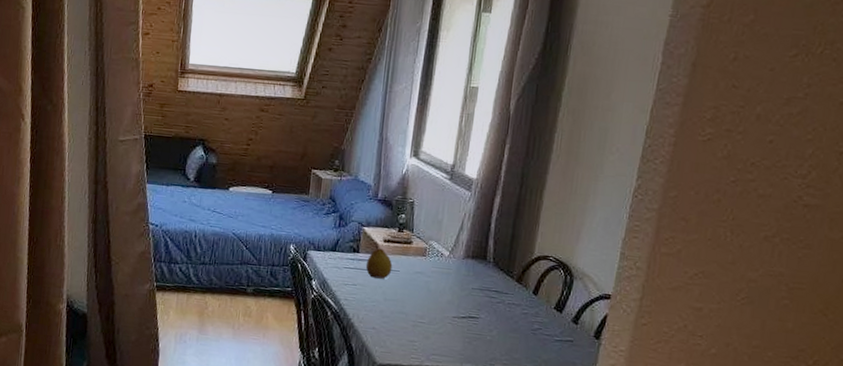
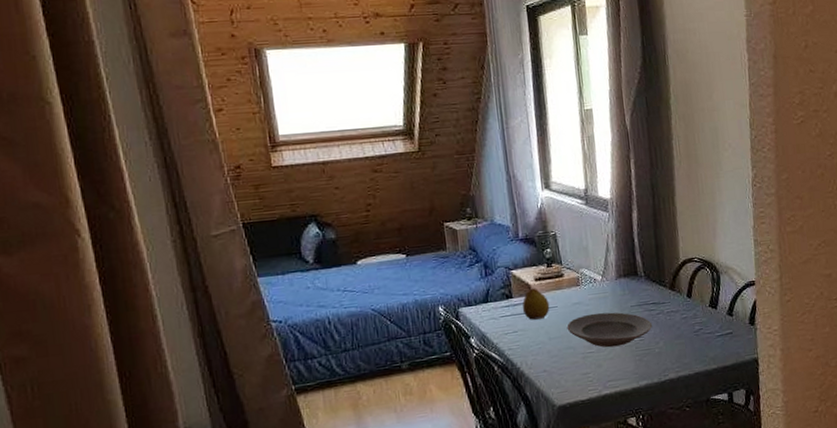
plate: none [404,285,490,324] -> present [567,312,653,348]

